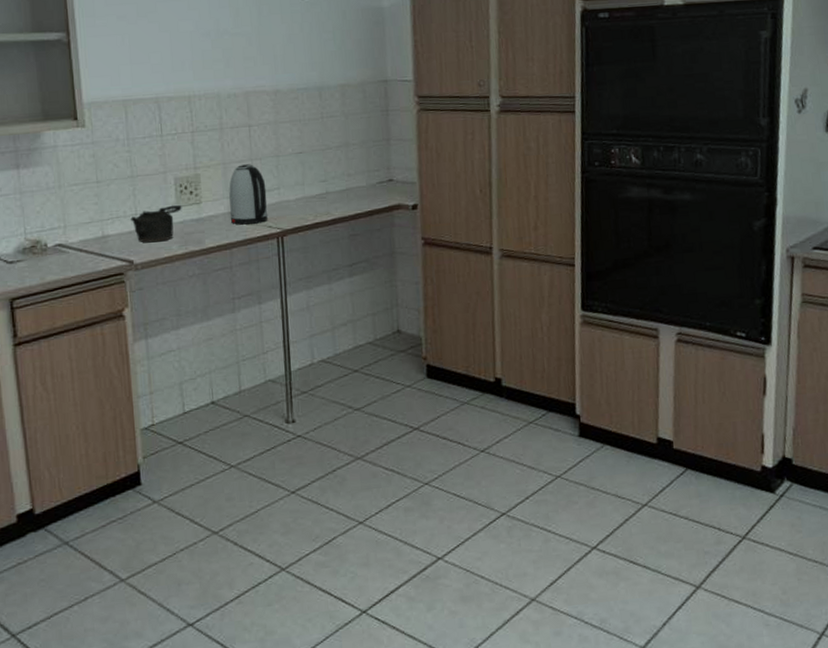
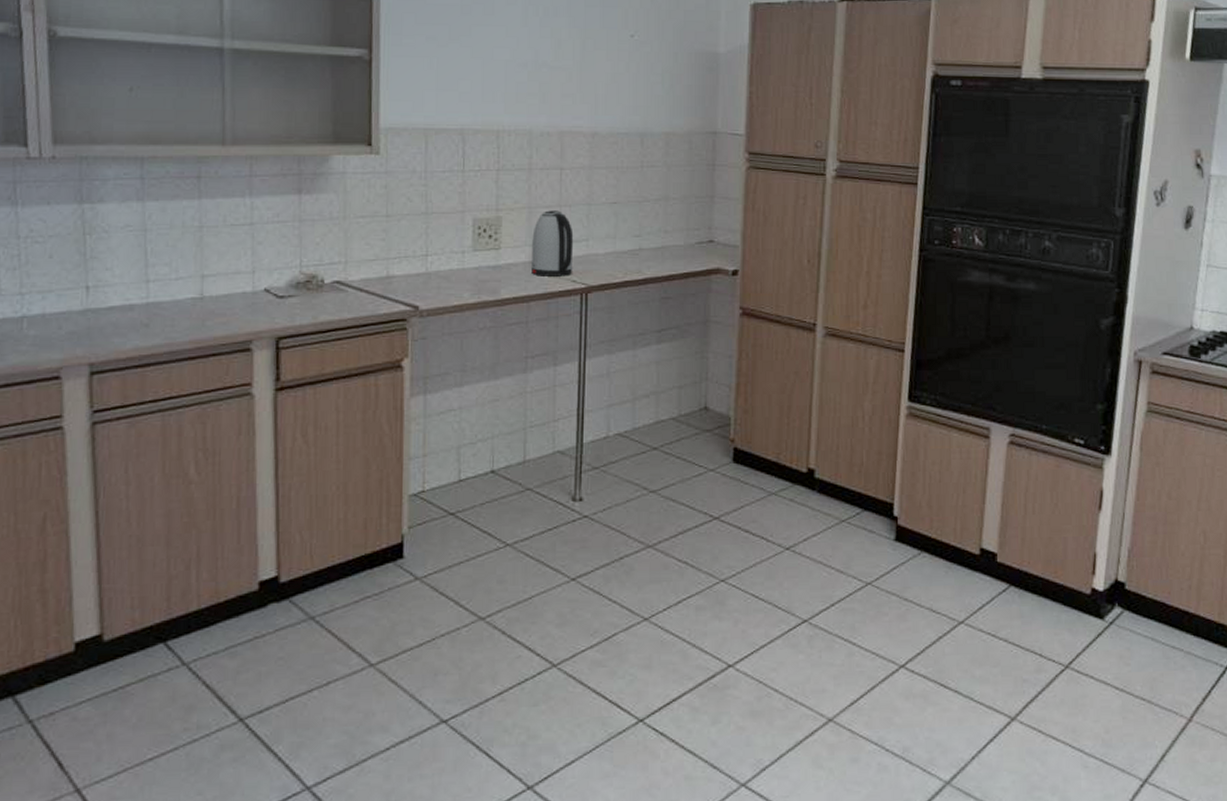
teapot: present [130,204,182,243] -> none [420,248,479,288]

